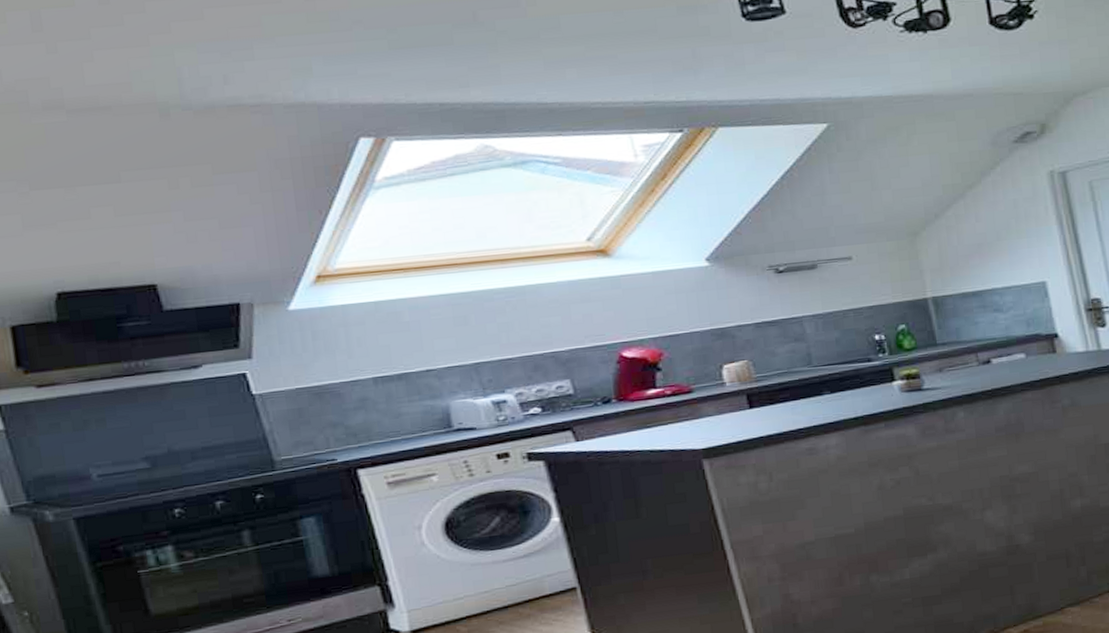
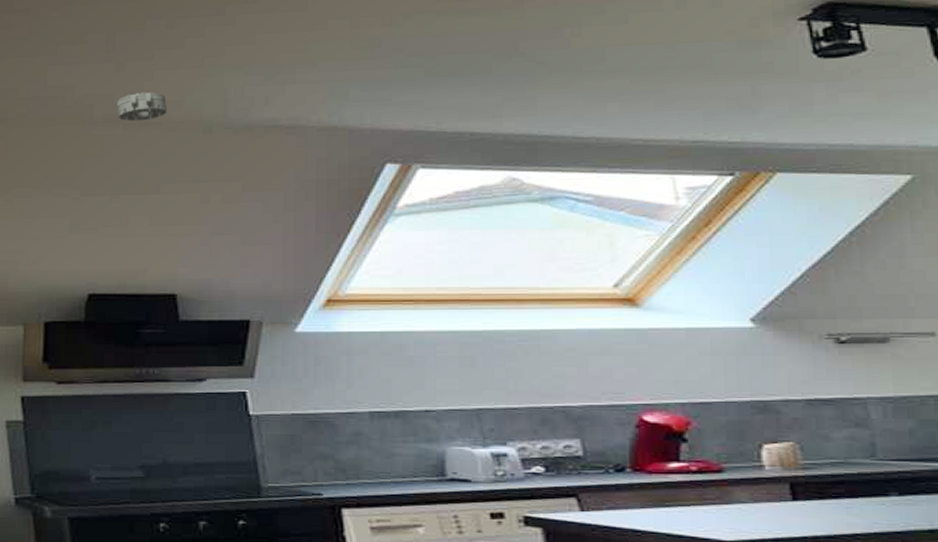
smoke detector: none [55,74,116,107] -> present [117,91,168,122]

